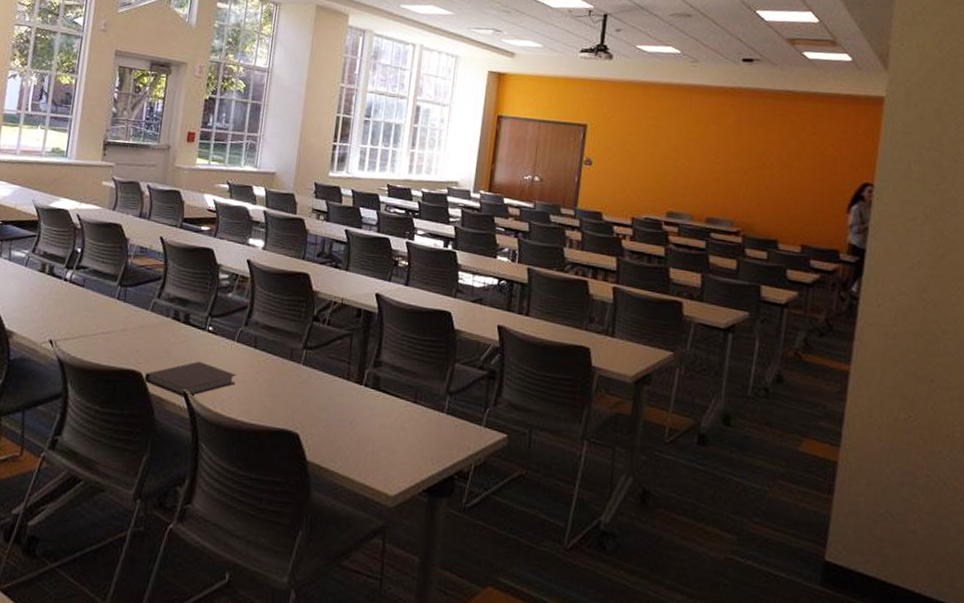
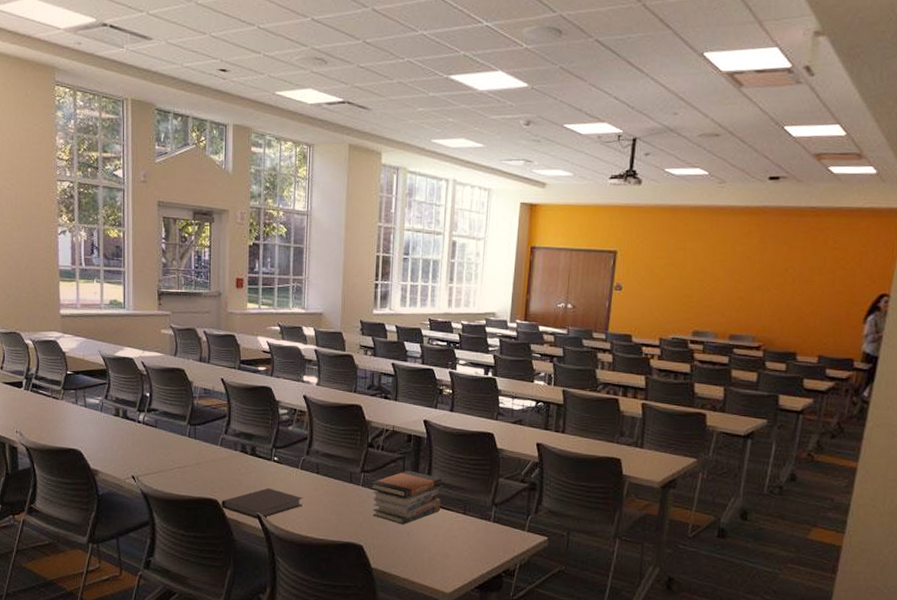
book stack: none [312,349,393,412] -> present [370,470,443,525]

